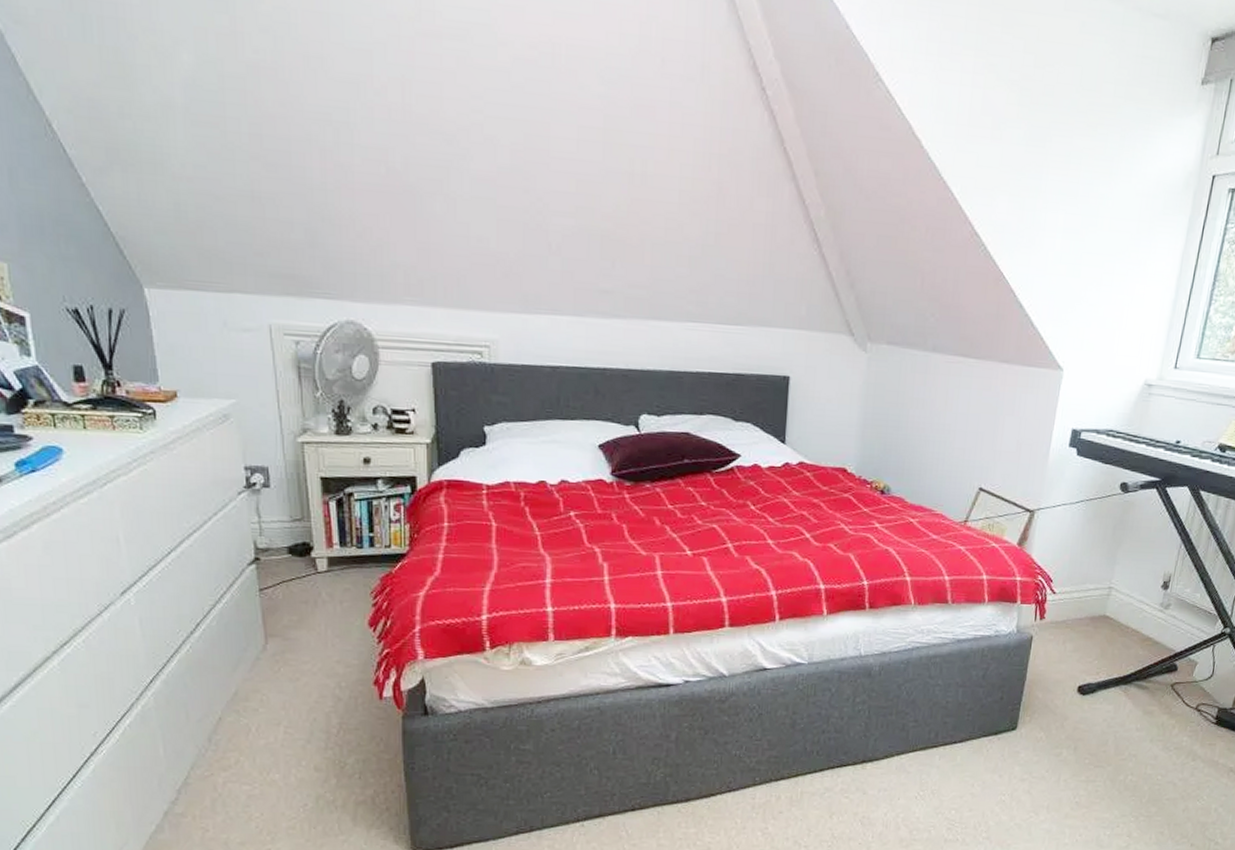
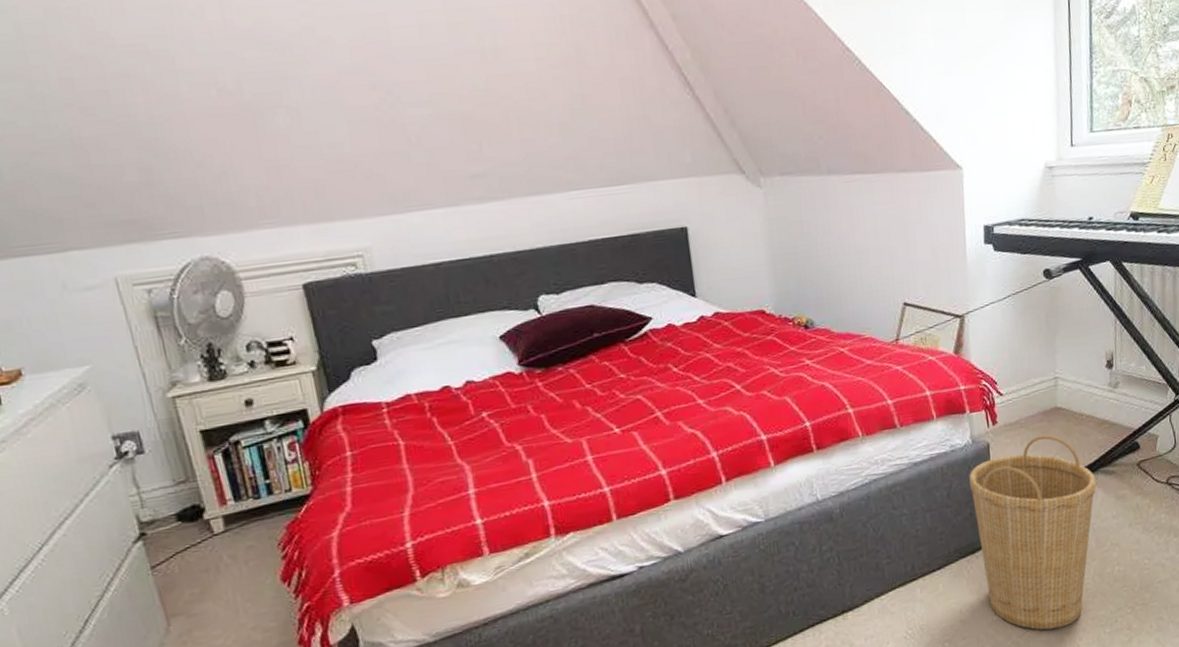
basket: none [1001,638,1128,821] -> present [969,434,1097,630]

